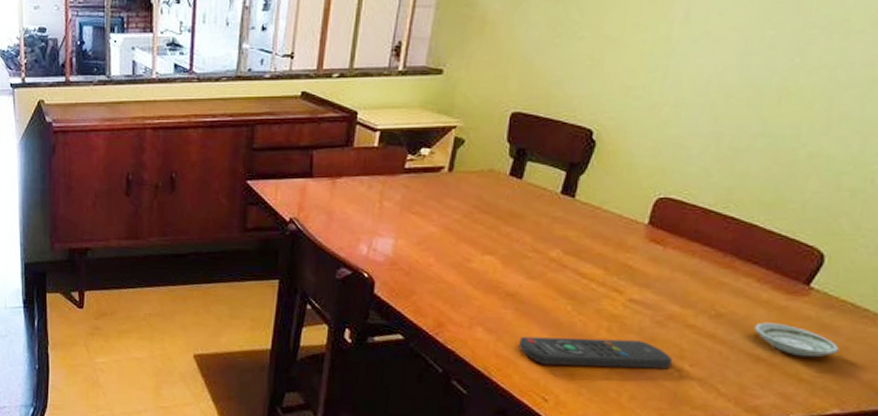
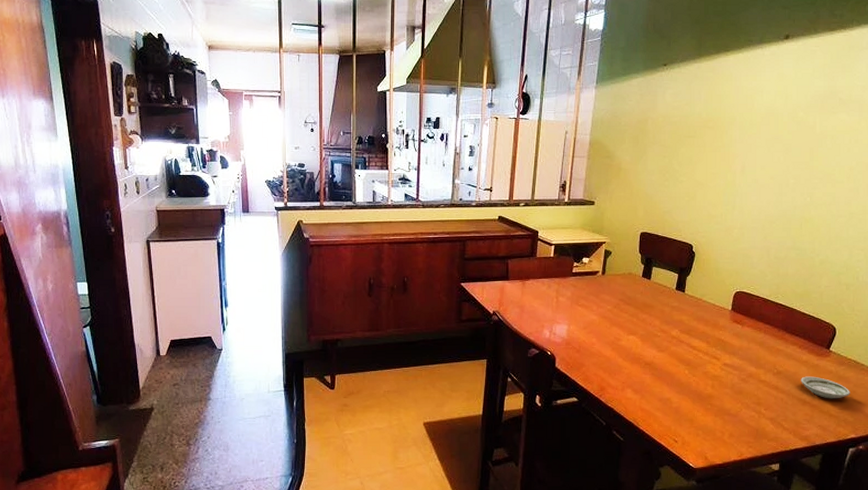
remote control: present [518,336,672,370] -> none [655,393,753,414]

